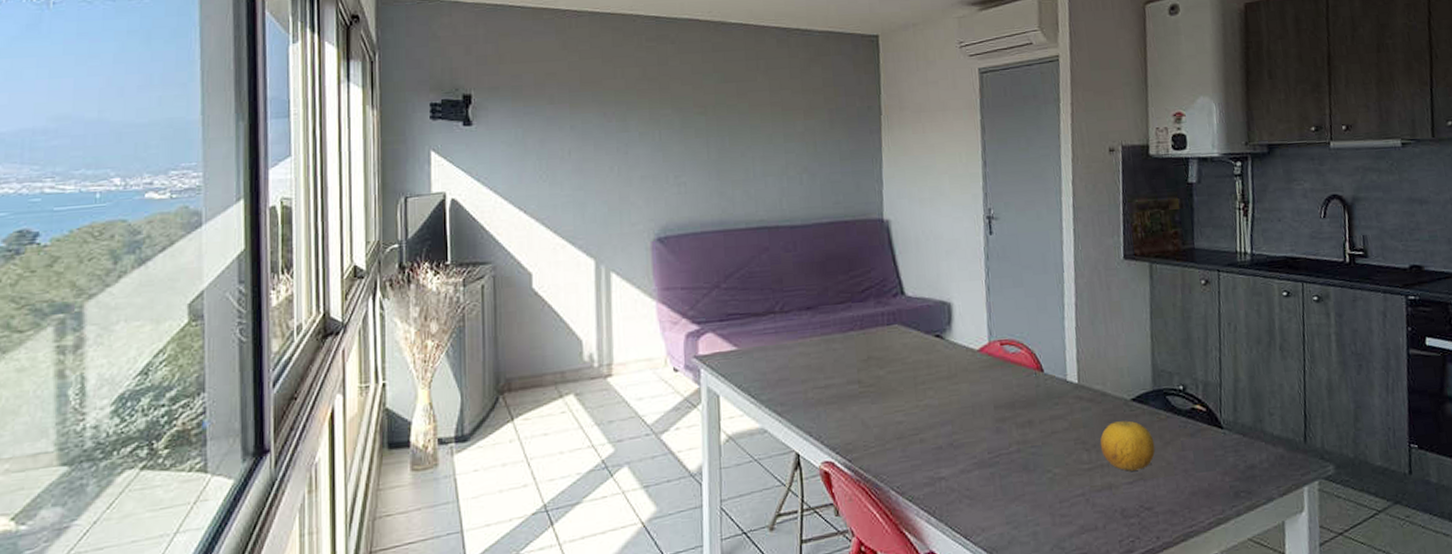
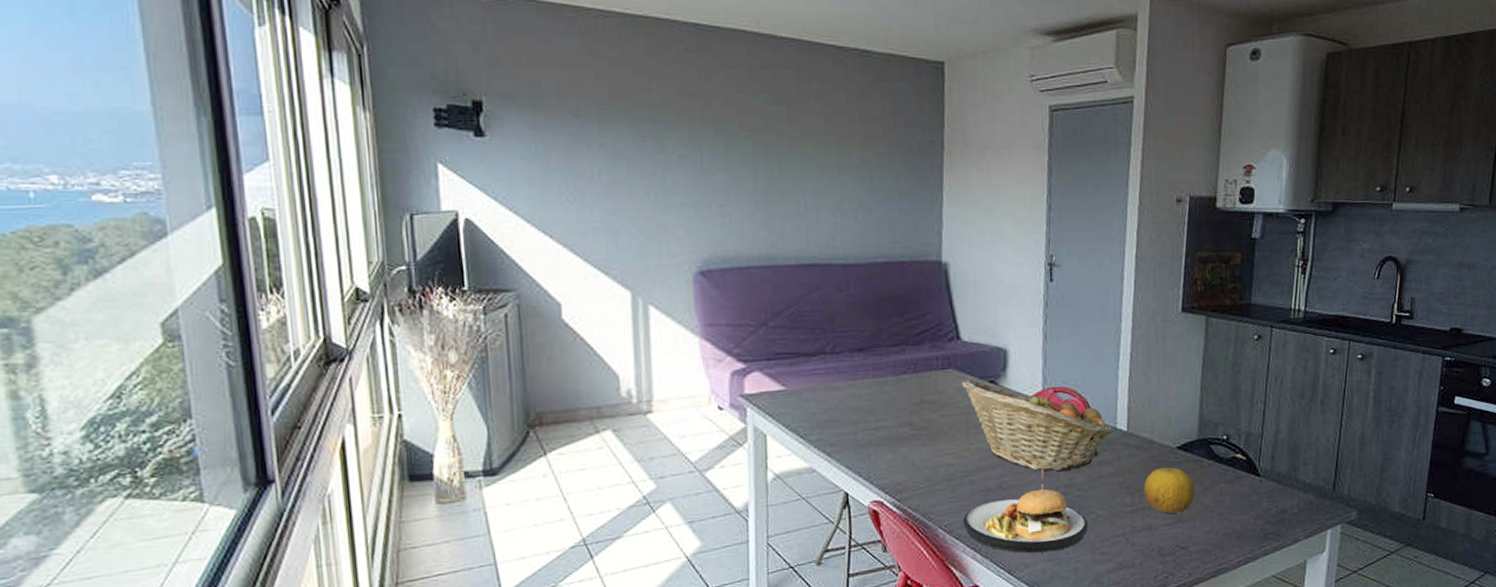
fruit basket: none [907,334,1063,428] -> present [961,379,1113,471]
plate: none [915,424,1045,516] -> present [962,468,1088,554]

